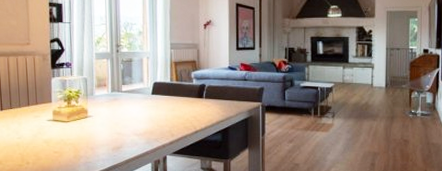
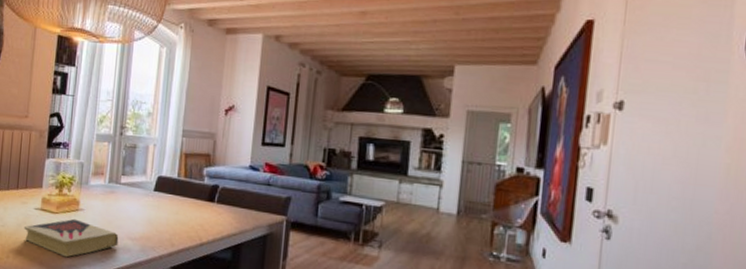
book: none [39,124,126,157] -> present [23,218,119,258]

